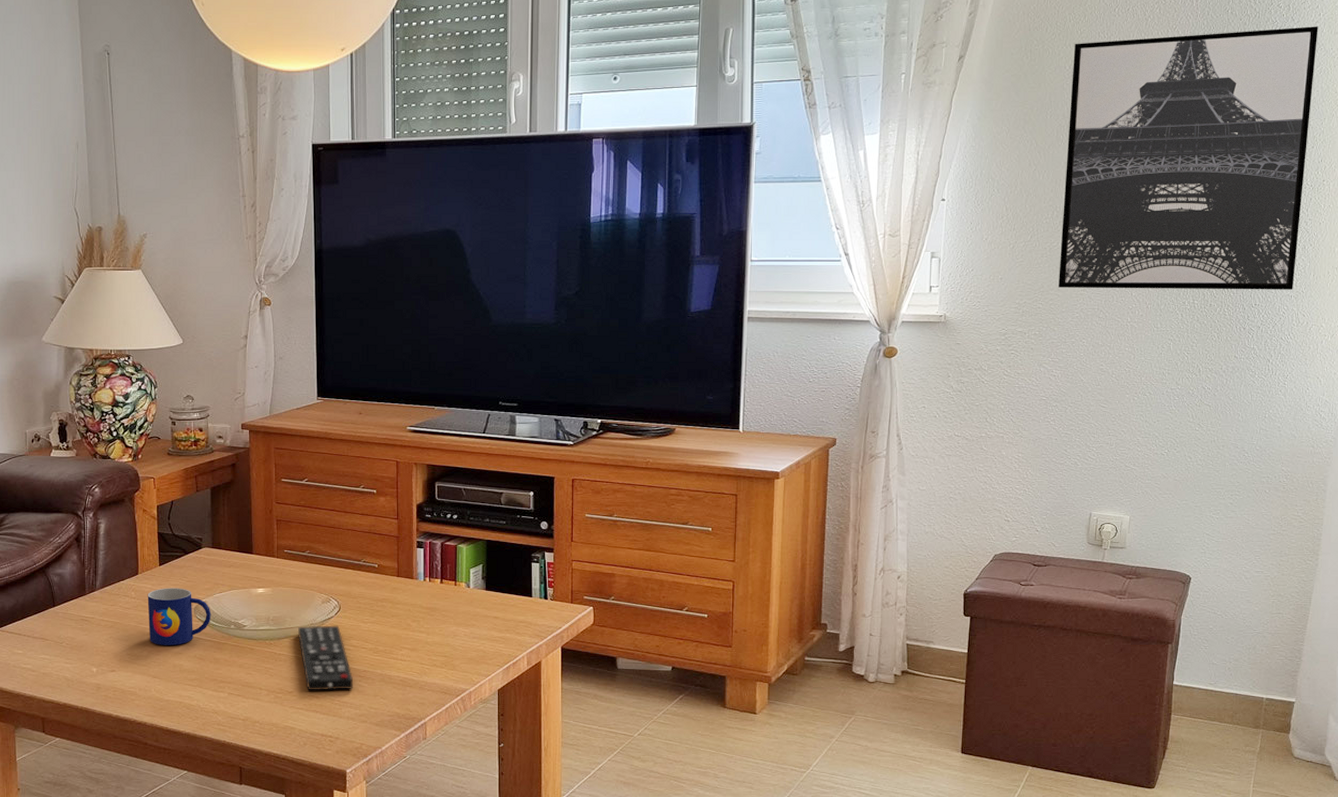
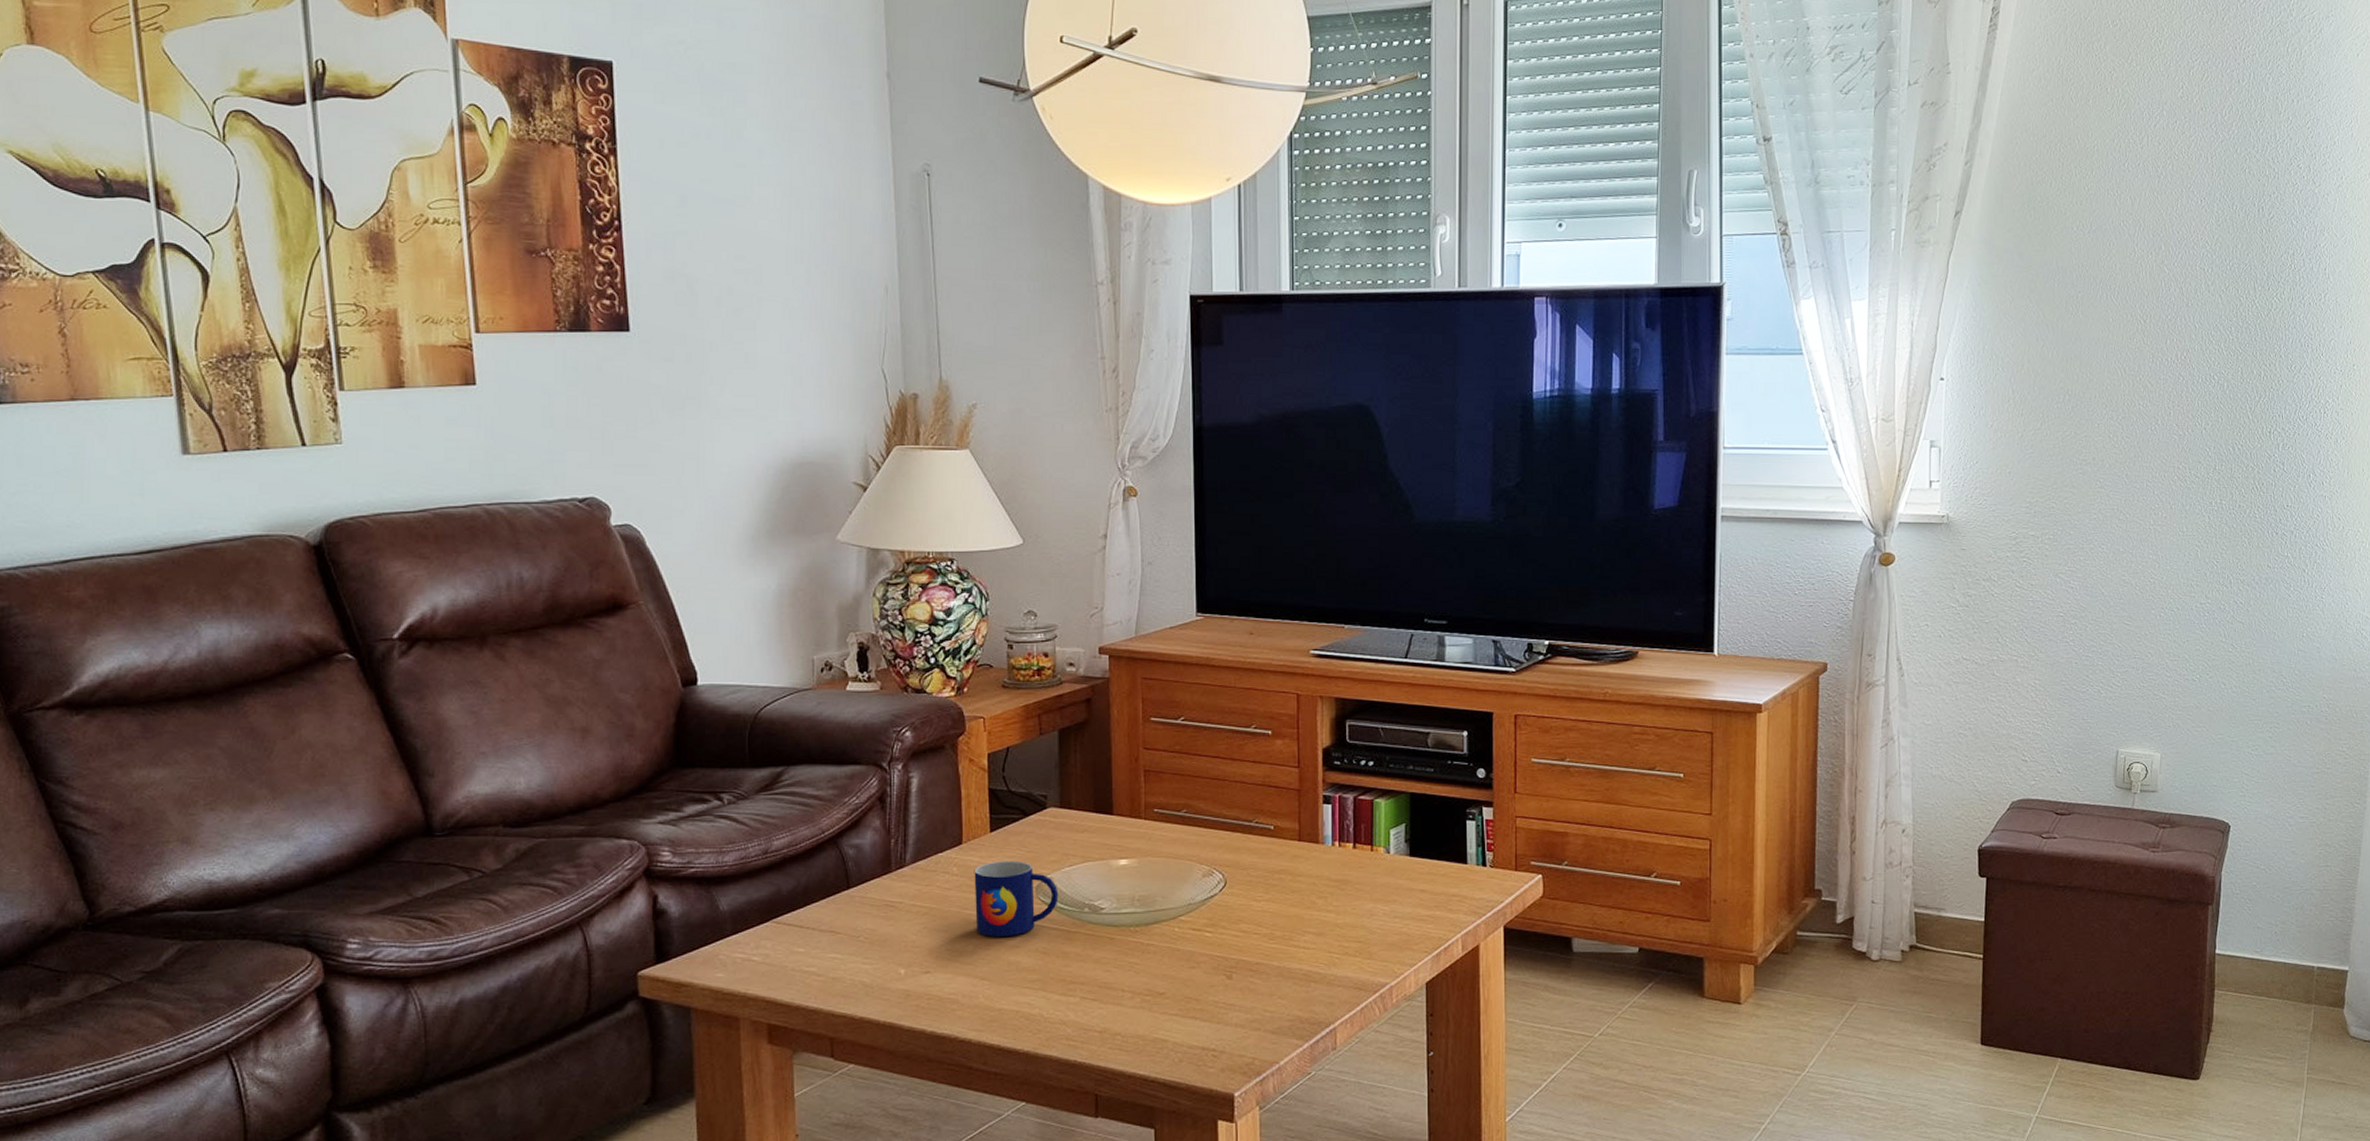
remote control: present [297,625,354,691] -> none [1170,905,1243,992]
wall art: present [1059,26,1319,290] -> none [2073,190,2341,489]

